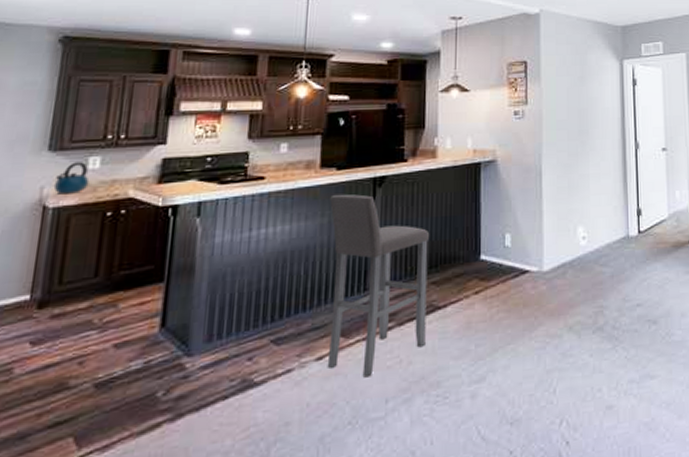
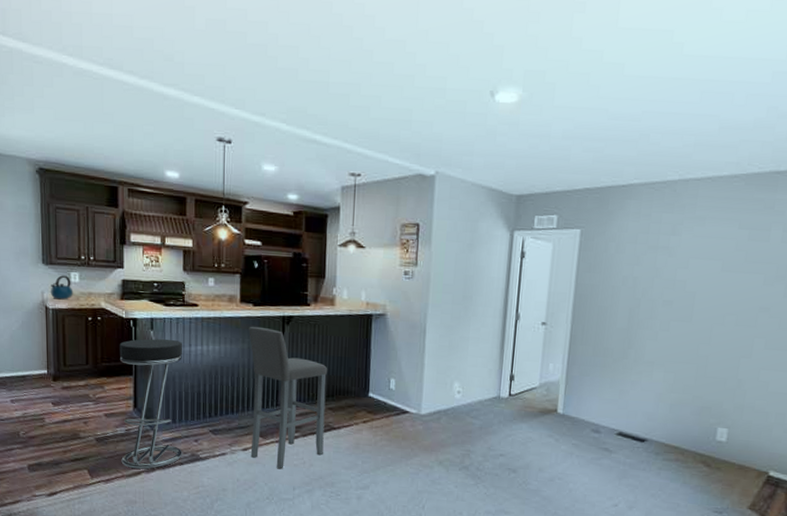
bar stool: none [131,225,241,420] -> present [119,338,183,469]

